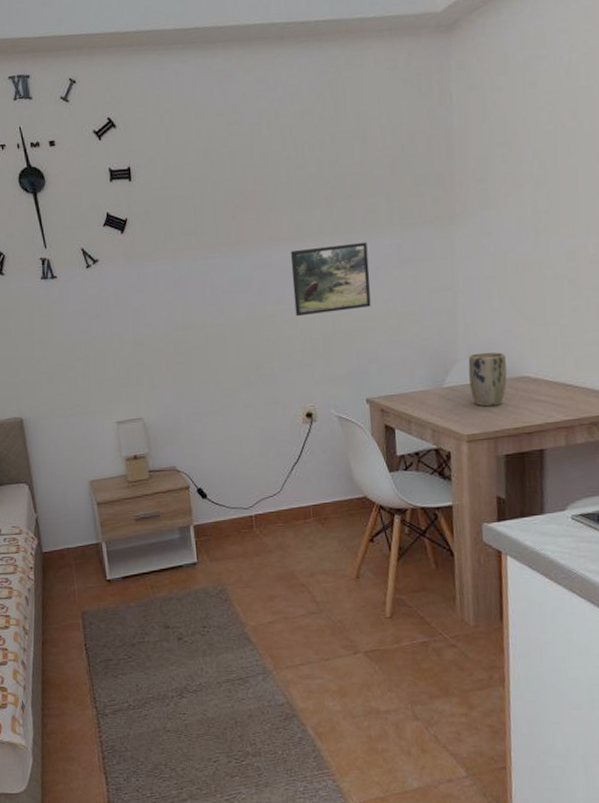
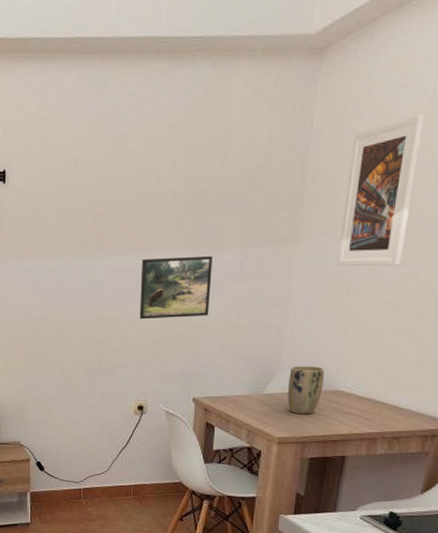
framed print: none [496,83,567,243] -> present [337,114,425,266]

